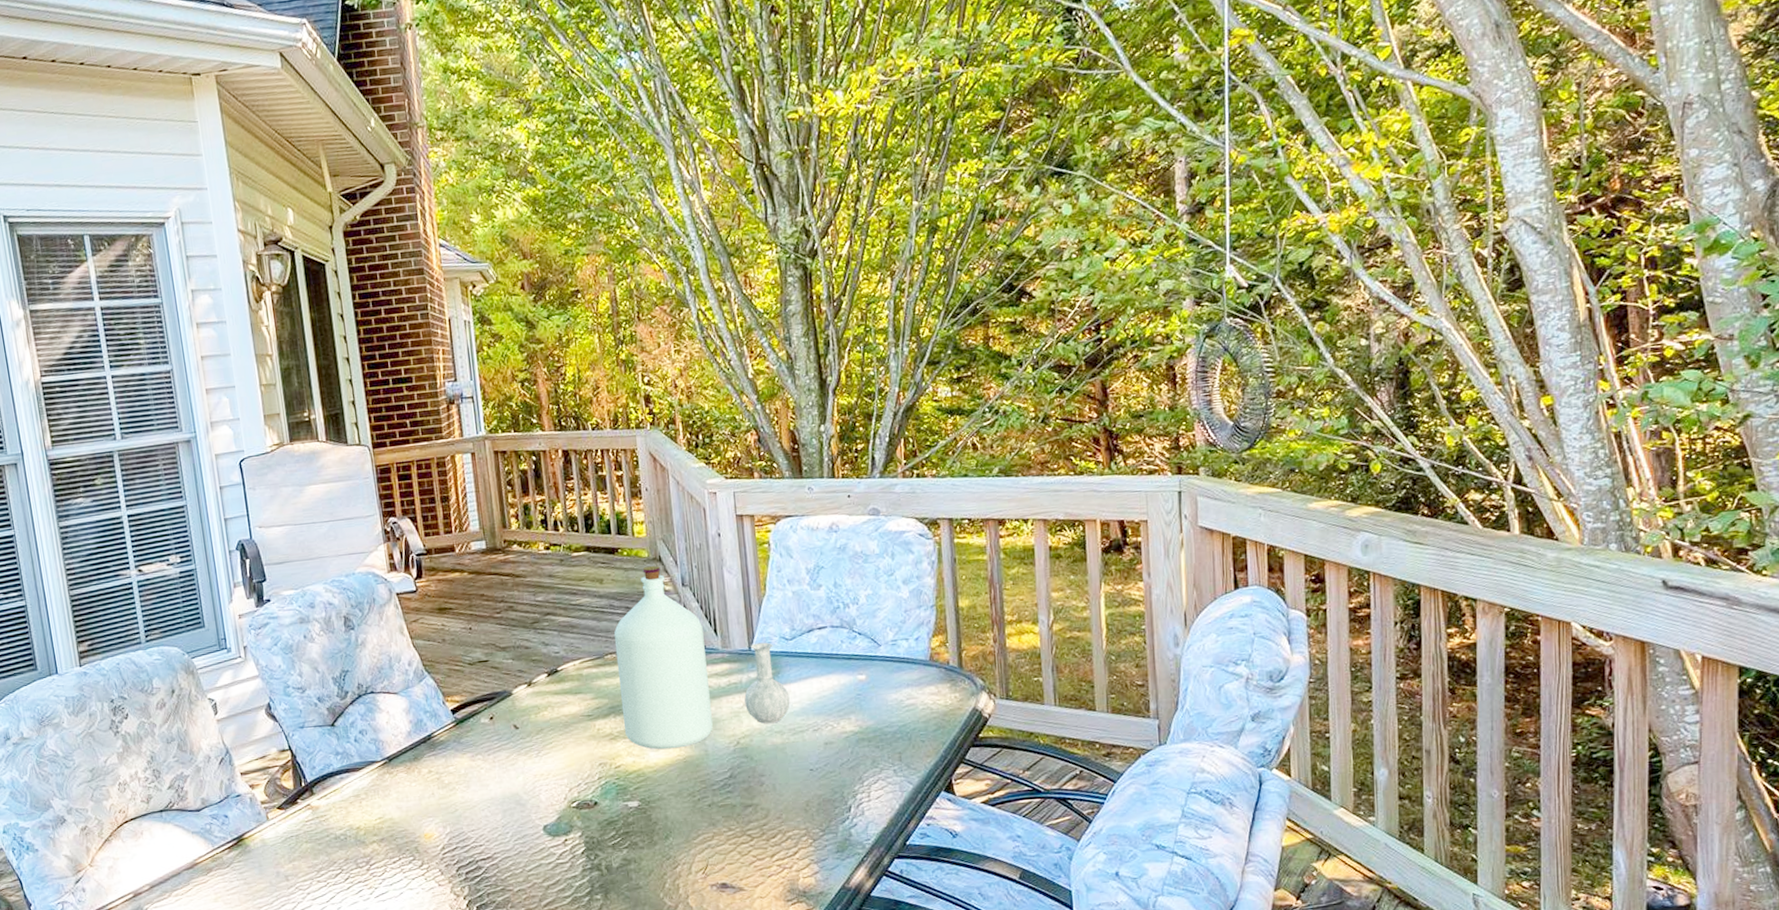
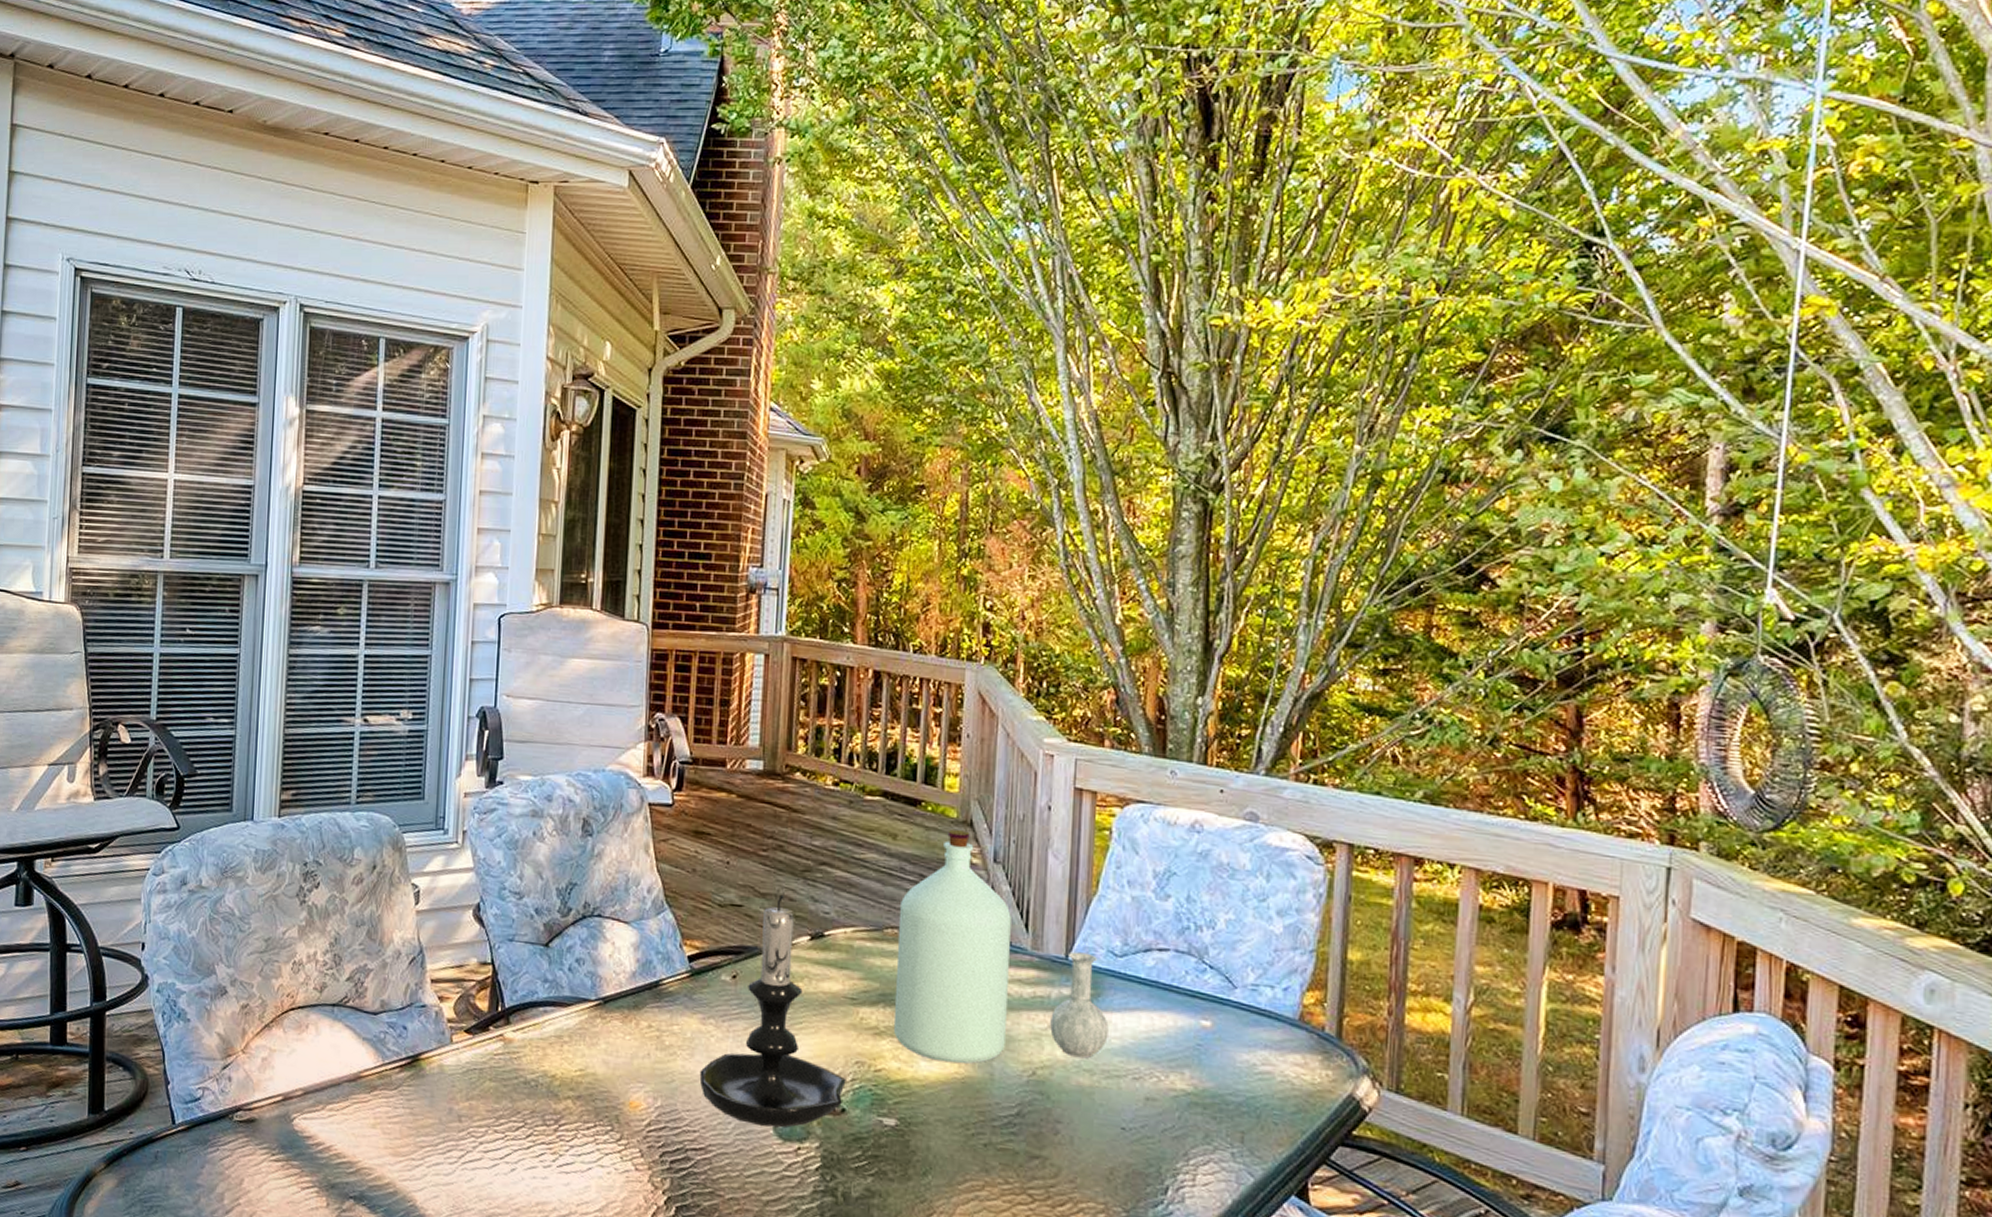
candle holder: none [477,645,595,830] -> present [699,894,846,1128]

